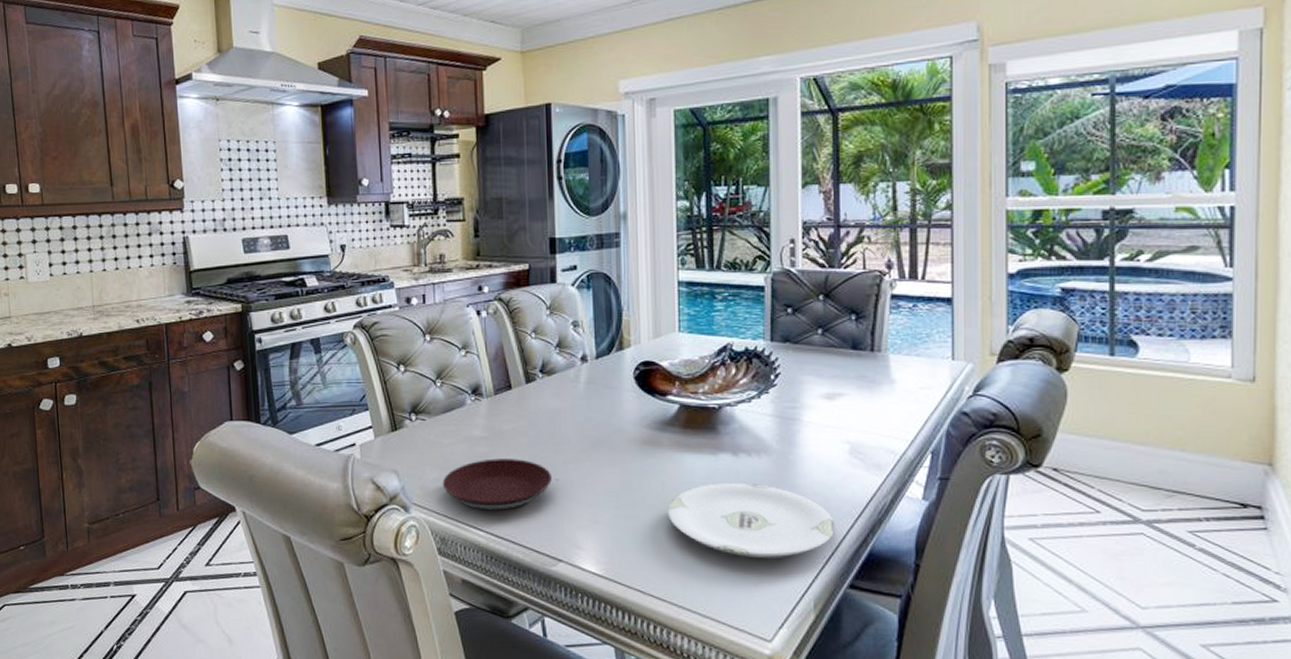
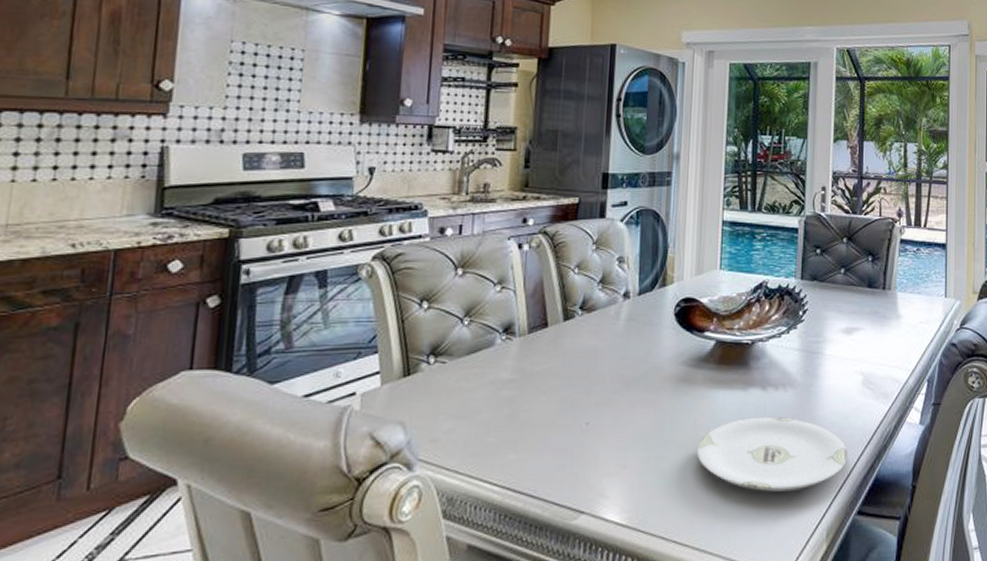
plate: present [442,458,552,511] -> none [457,402,582,463]

